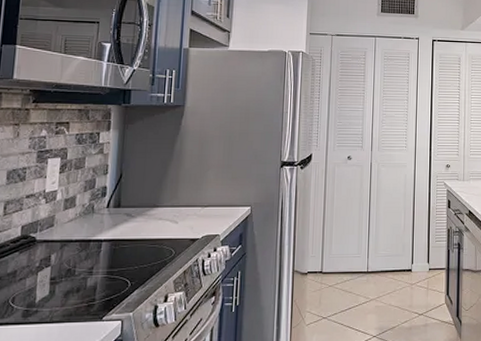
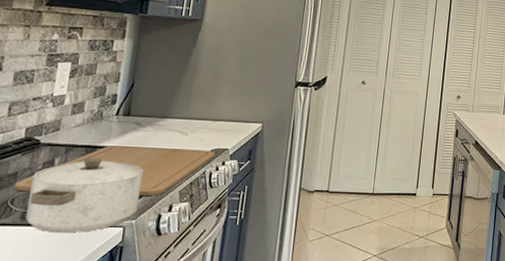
chopping board: none [13,237,206,290] -> present [13,145,215,197]
cooking pot: none [26,251,138,330] -> present [25,157,144,233]

